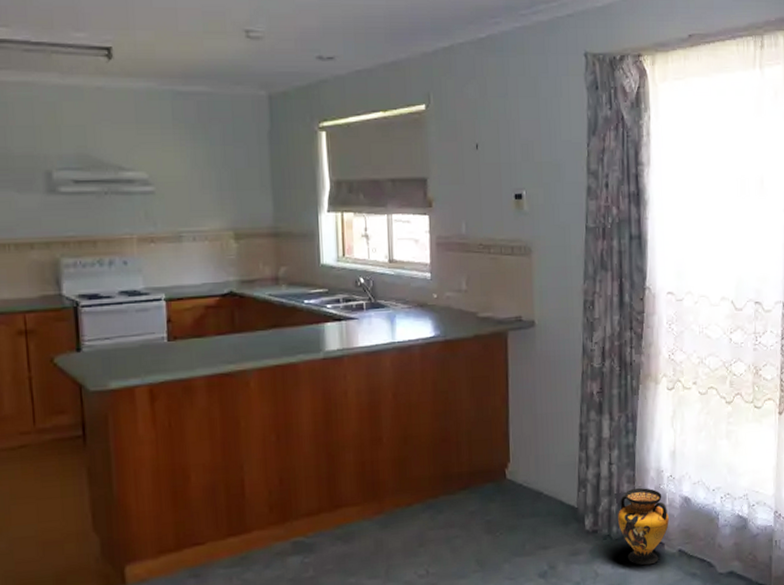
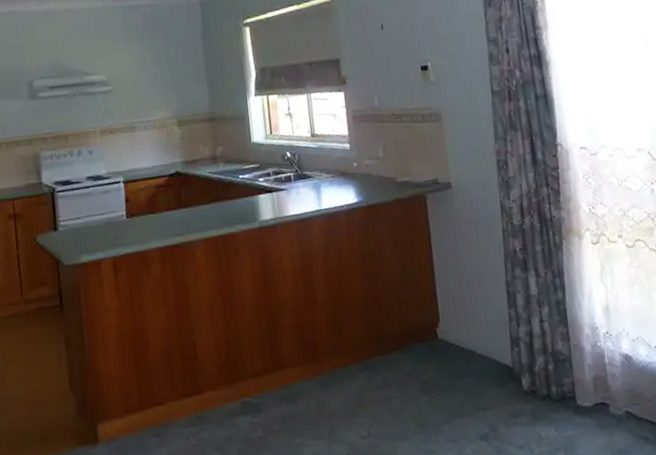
vase: present [618,488,669,566] -> none [555,345,612,428]

